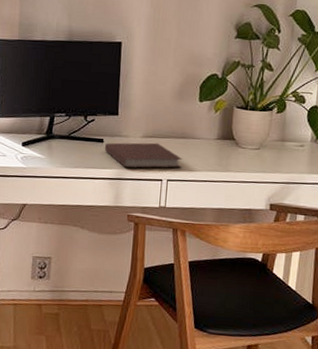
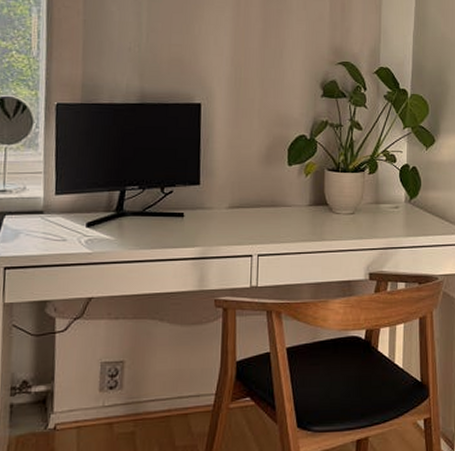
notebook: present [104,142,183,169] -> none [185,213,274,244]

